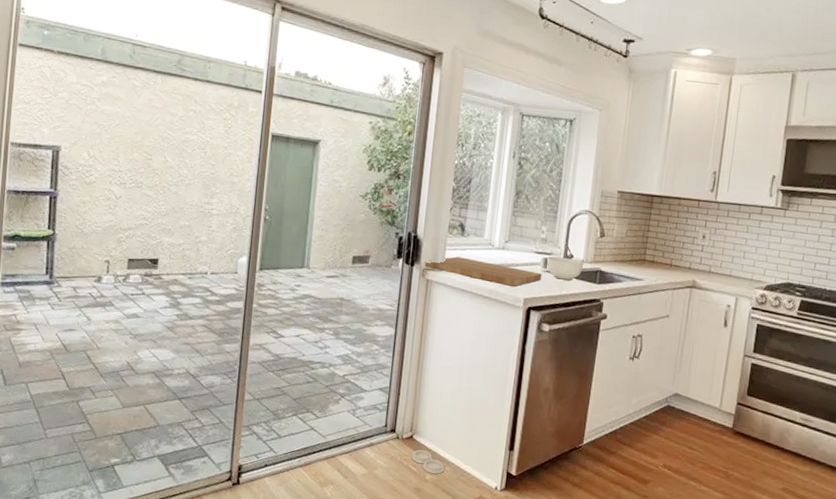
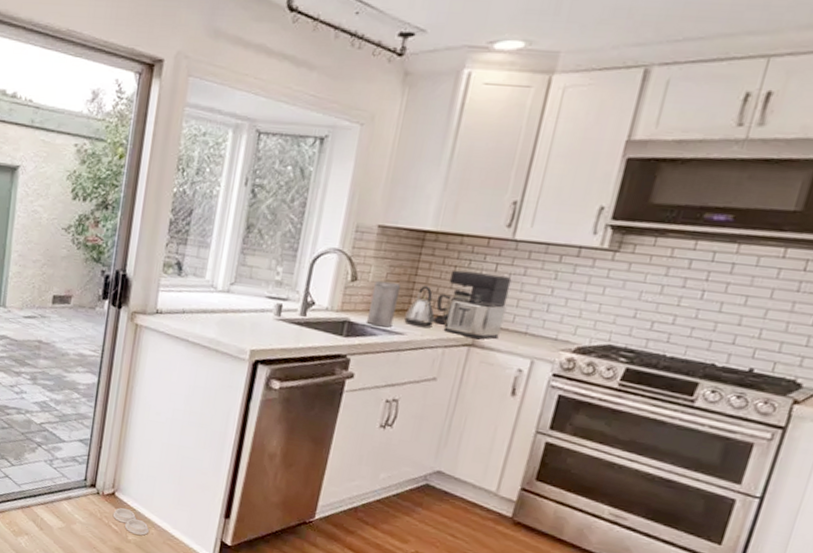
cutting board: present [424,256,542,287] -> none [133,299,275,336]
bowl: present [546,256,584,281] -> none [281,302,329,332]
canister: none [613,236,638,275] -> present [366,280,401,328]
kettle: none [641,239,665,275] -> present [403,285,436,329]
coffee maker: none [664,226,717,271] -> present [433,270,512,325]
toaster: none [670,249,716,282] -> present [442,299,507,340]

